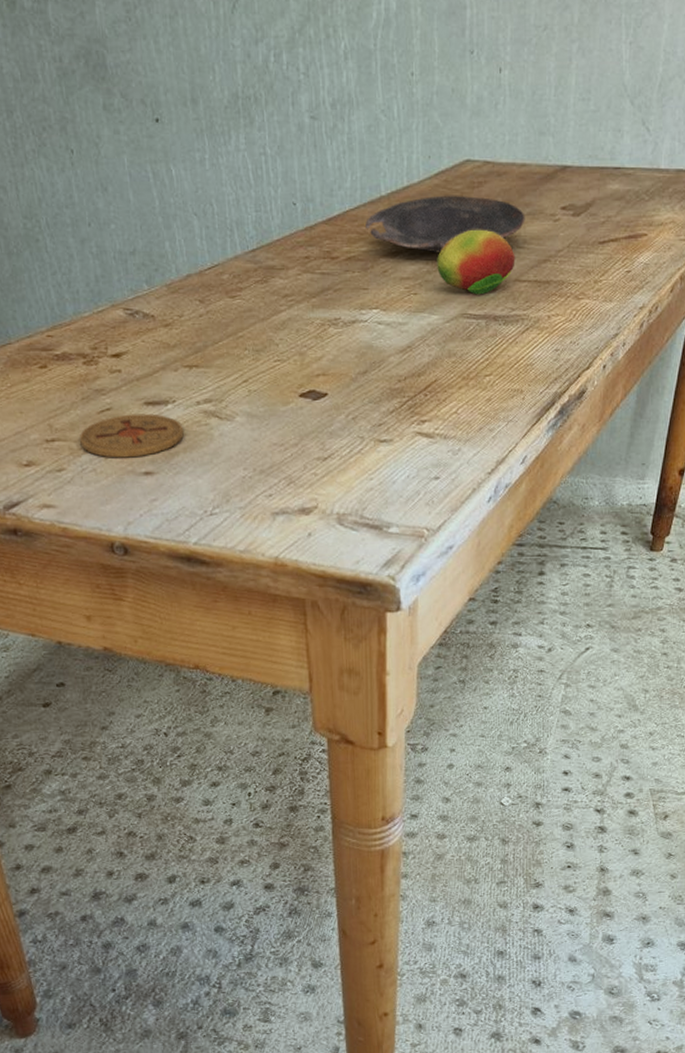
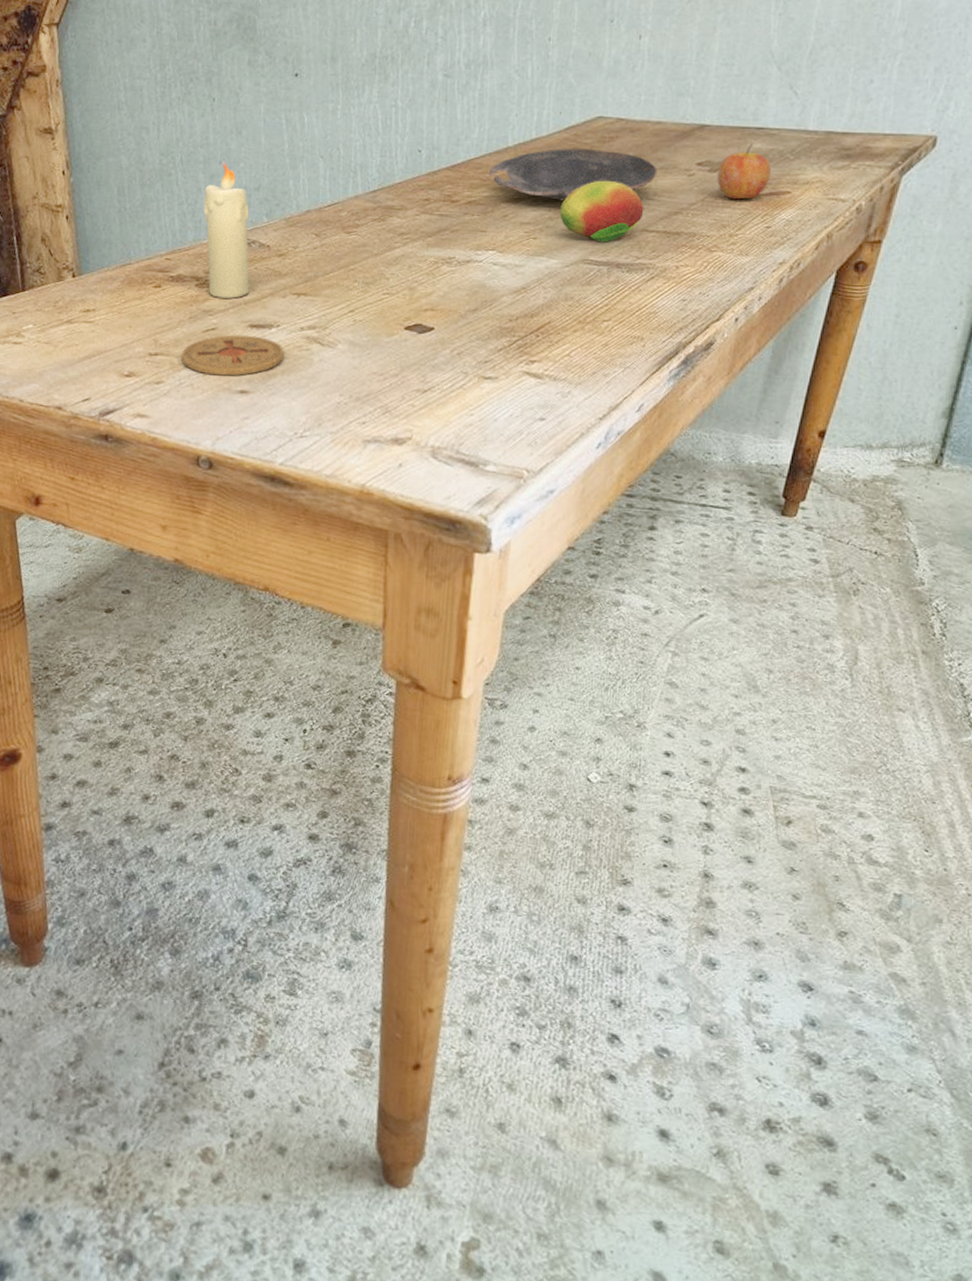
candle: none [77,224,140,375] -> present [203,163,250,299]
apple: none [580,183,628,244] -> present [717,142,771,200]

